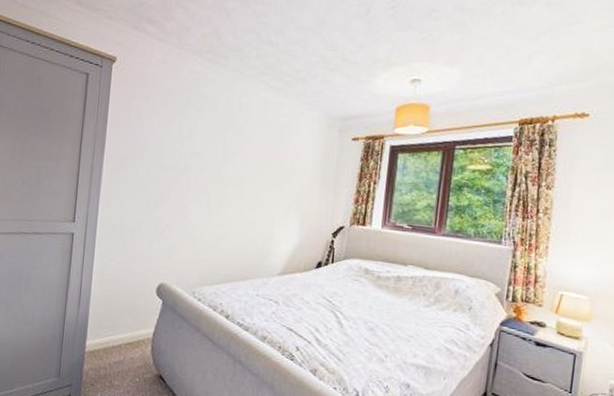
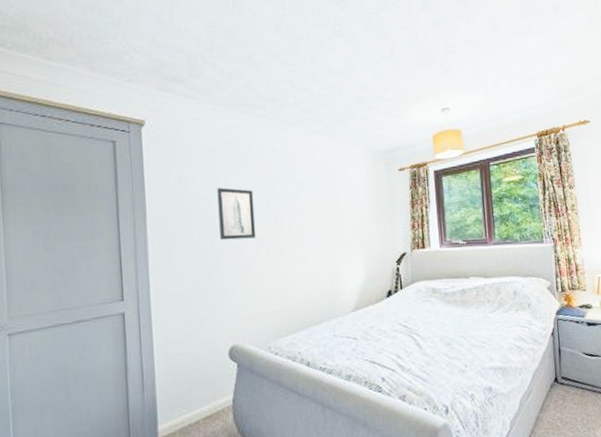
wall art: none [166,131,204,185] -> present [217,187,257,240]

